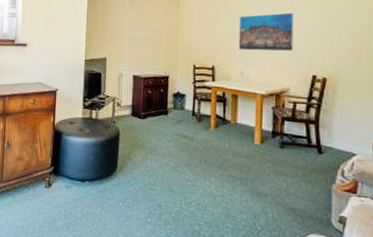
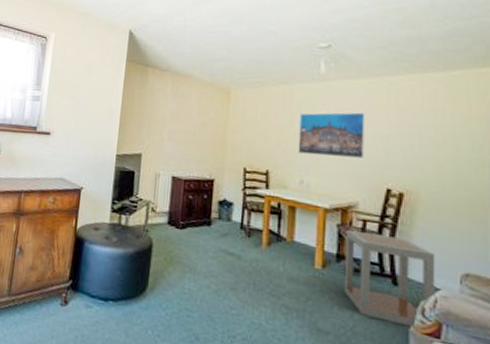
side table: none [278,110,353,187] -> present [343,229,436,328]

